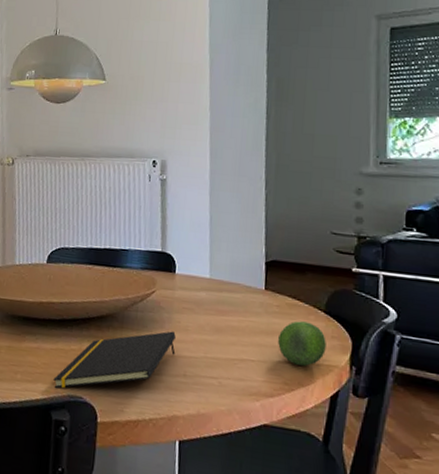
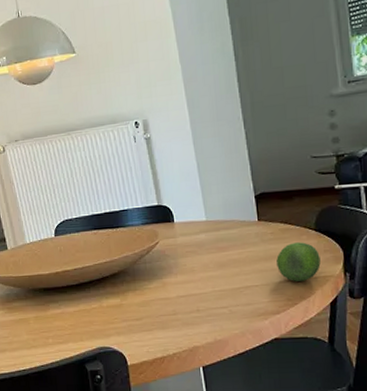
notepad: present [53,331,176,388] -> none [82,274,187,344]

